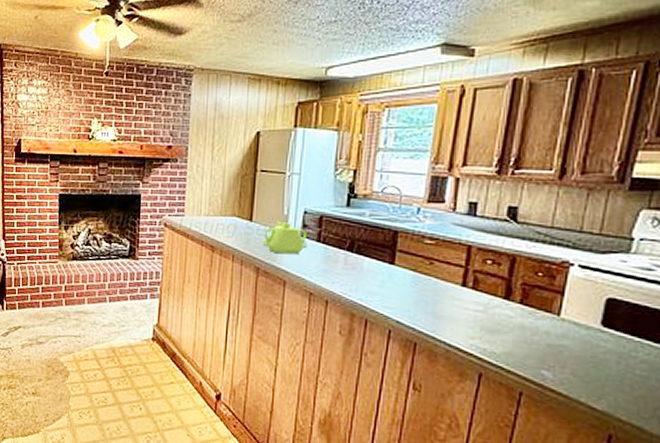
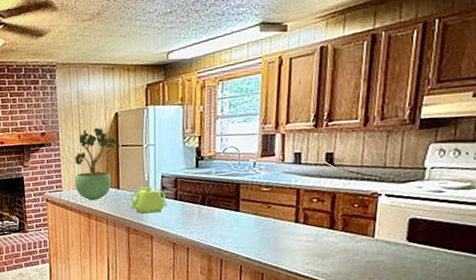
potted plant: none [200,146,255,232] -> present [74,127,117,201]

